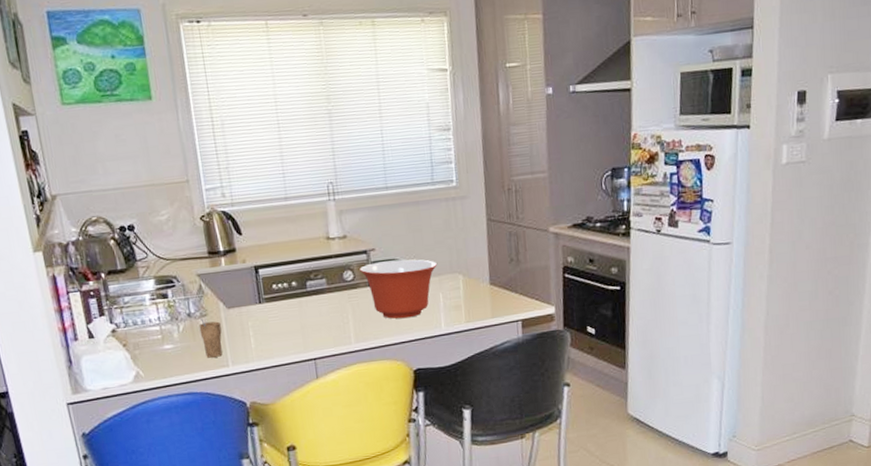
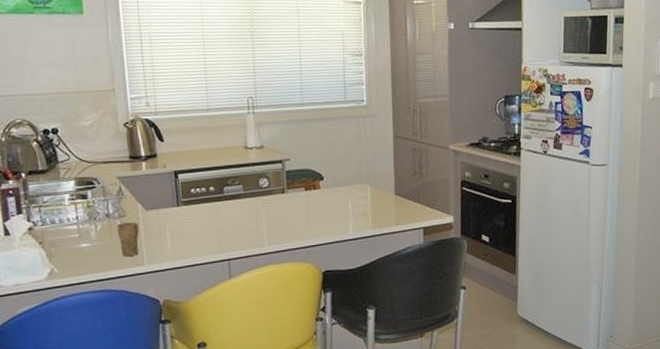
mixing bowl: present [360,259,437,319] -> none [275,169,347,224]

